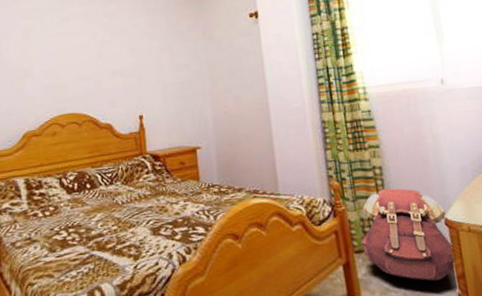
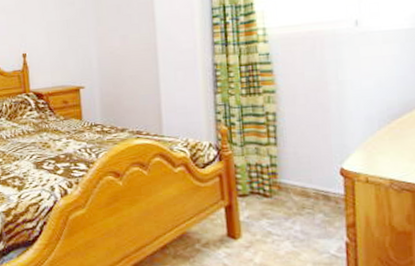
backpack: present [360,188,457,281] -> none [245,135,347,228]

